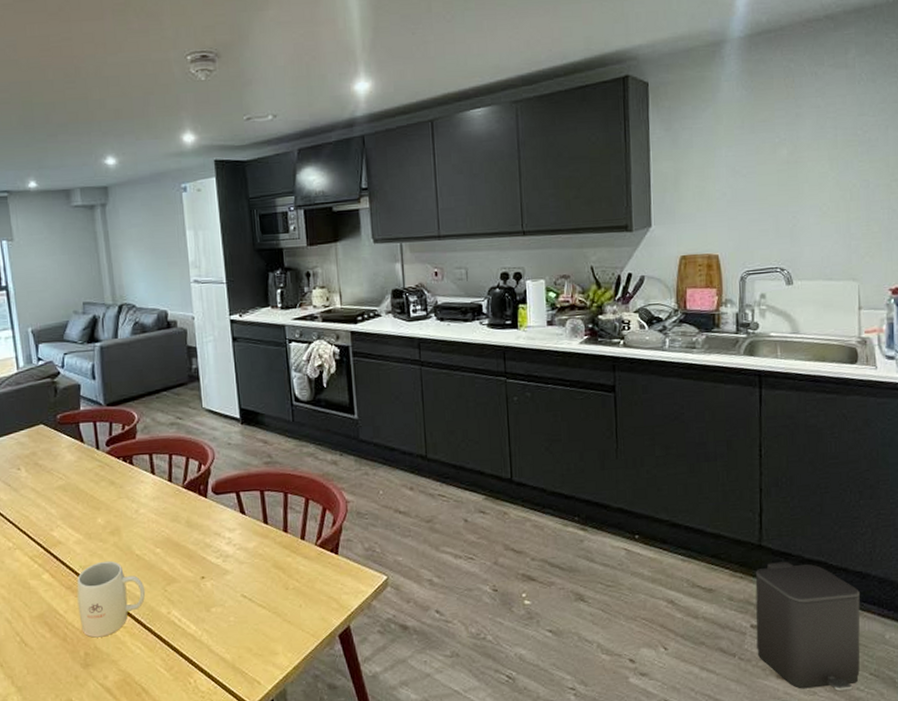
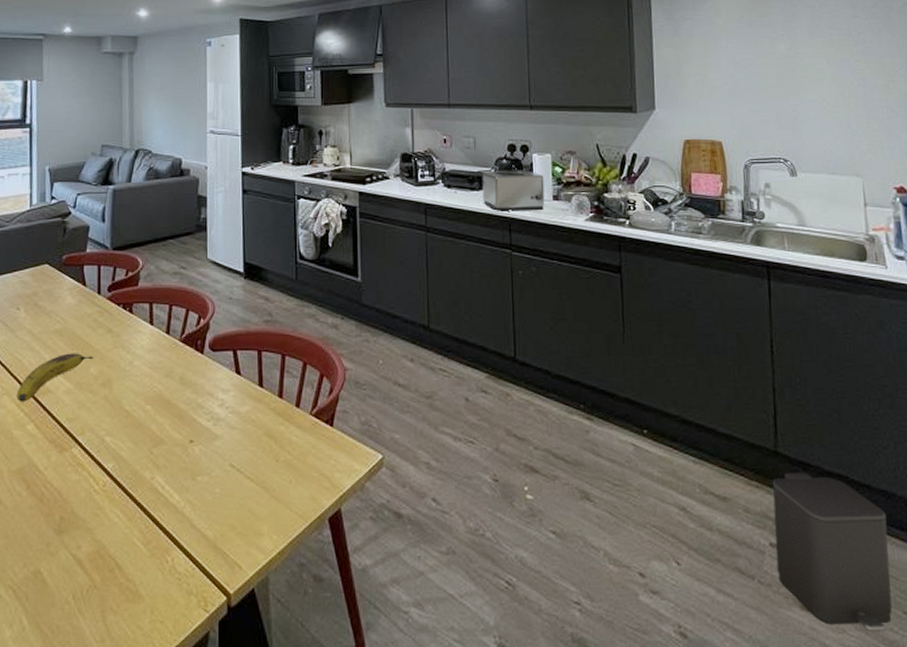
fruit: none [28,506,100,555] -> present [16,353,94,402]
mug: present [76,560,146,638] -> none [59,415,131,500]
toaster: none [475,297,539,341] -> present [482,170,545,211]

